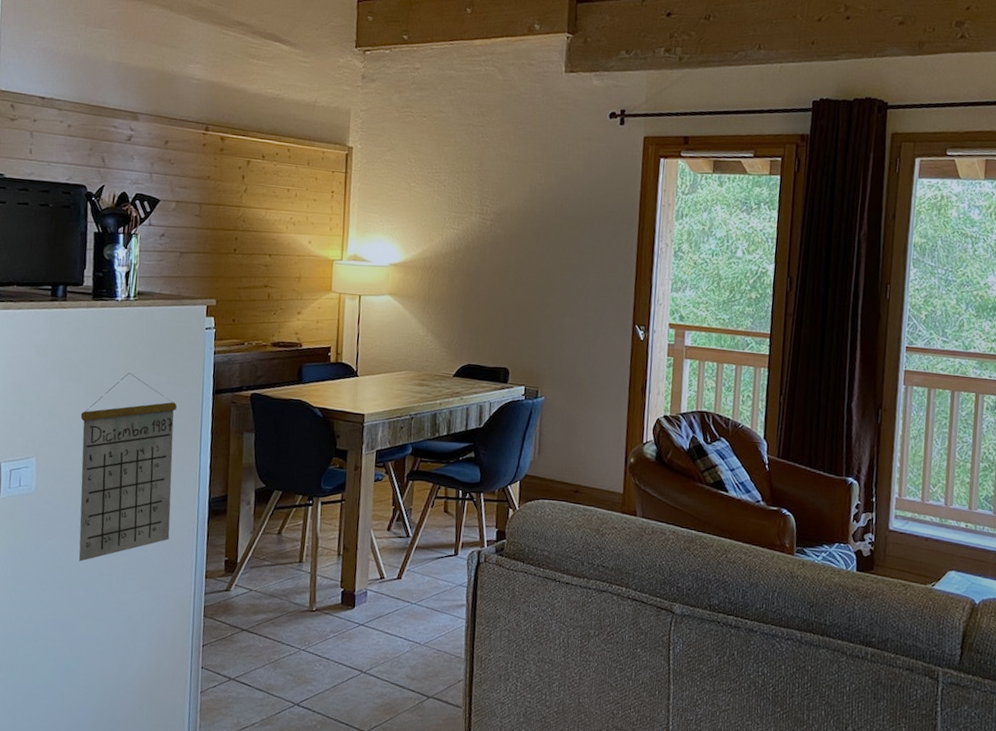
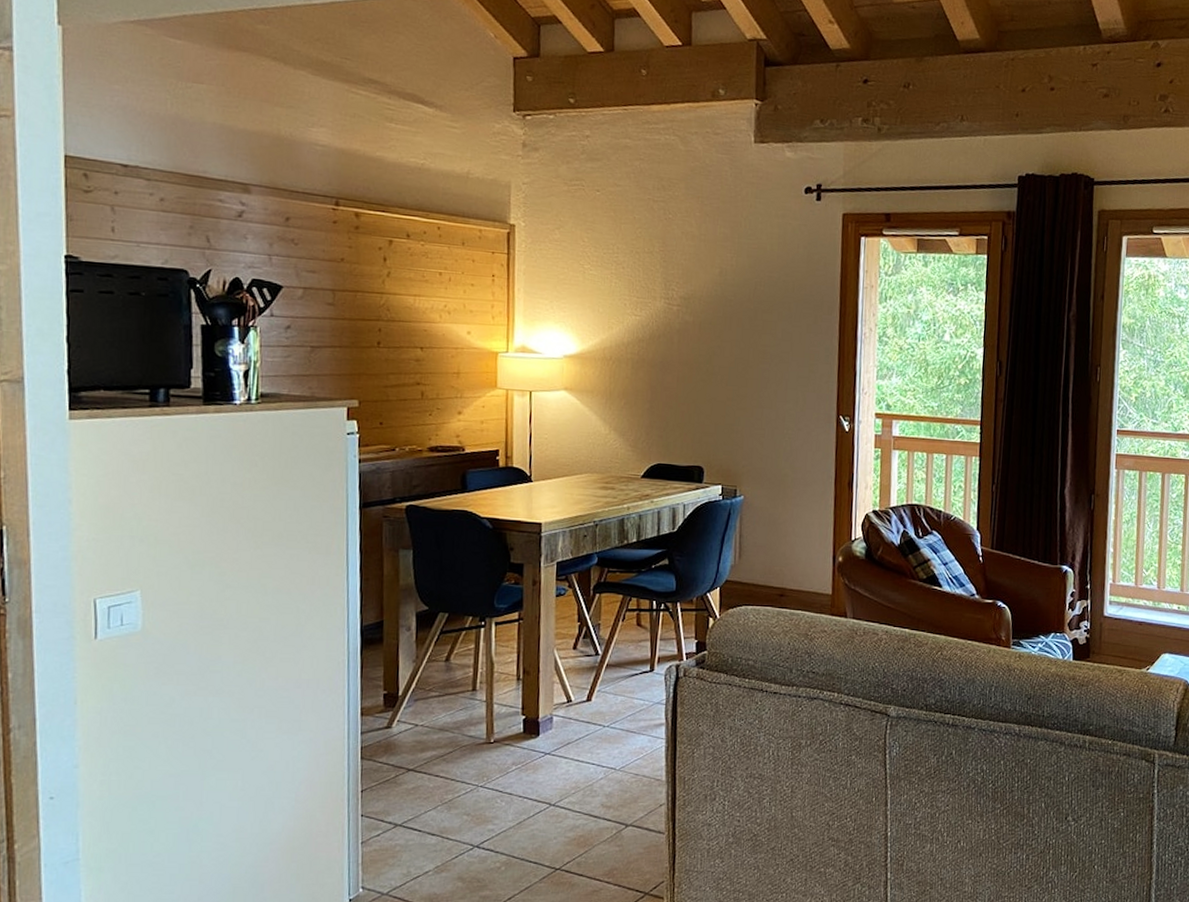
calendar: present [78,372,177,562] -> none [195,487,316,707]

